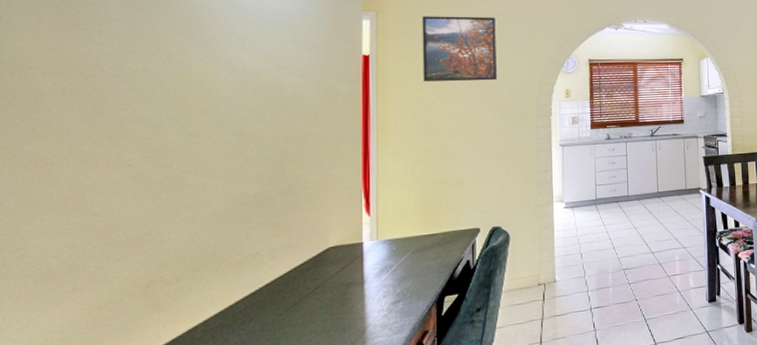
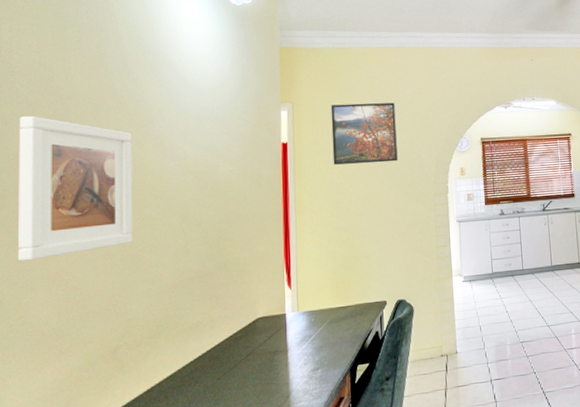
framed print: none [14,10,174,183] -> present [17,116,133,261]

